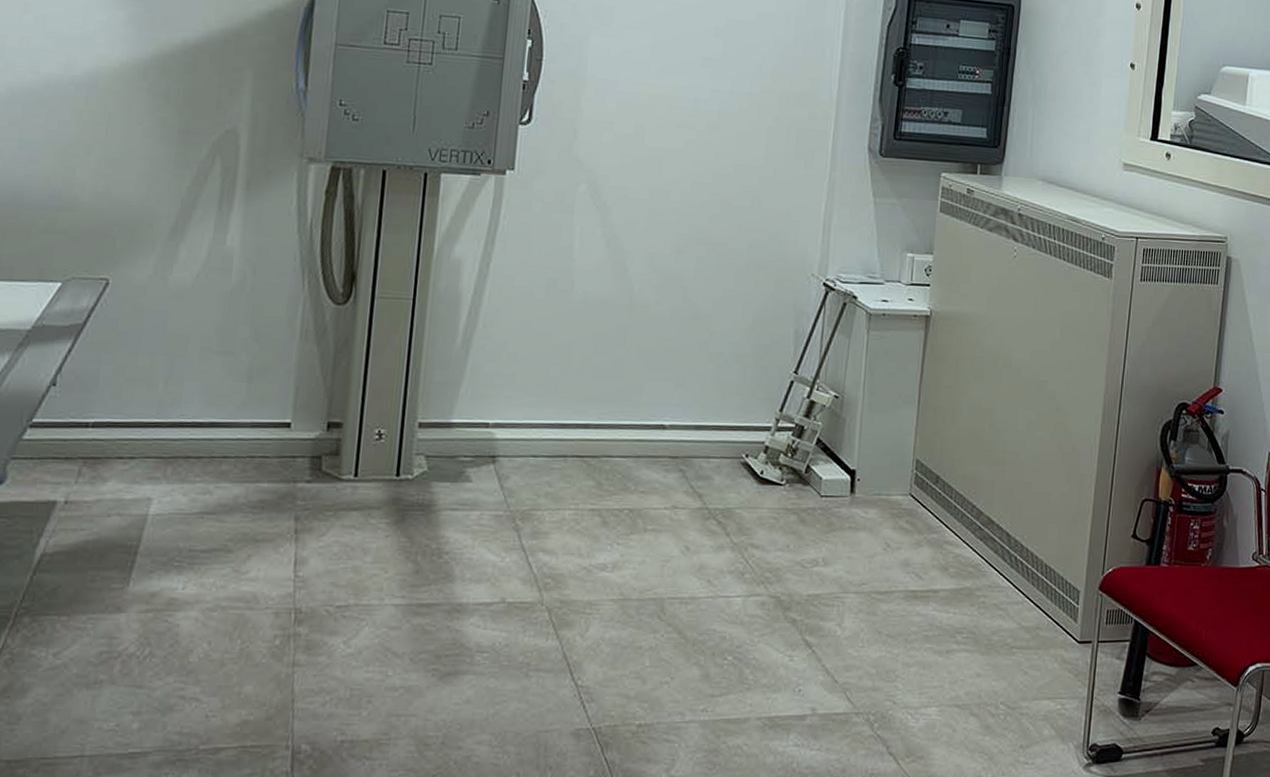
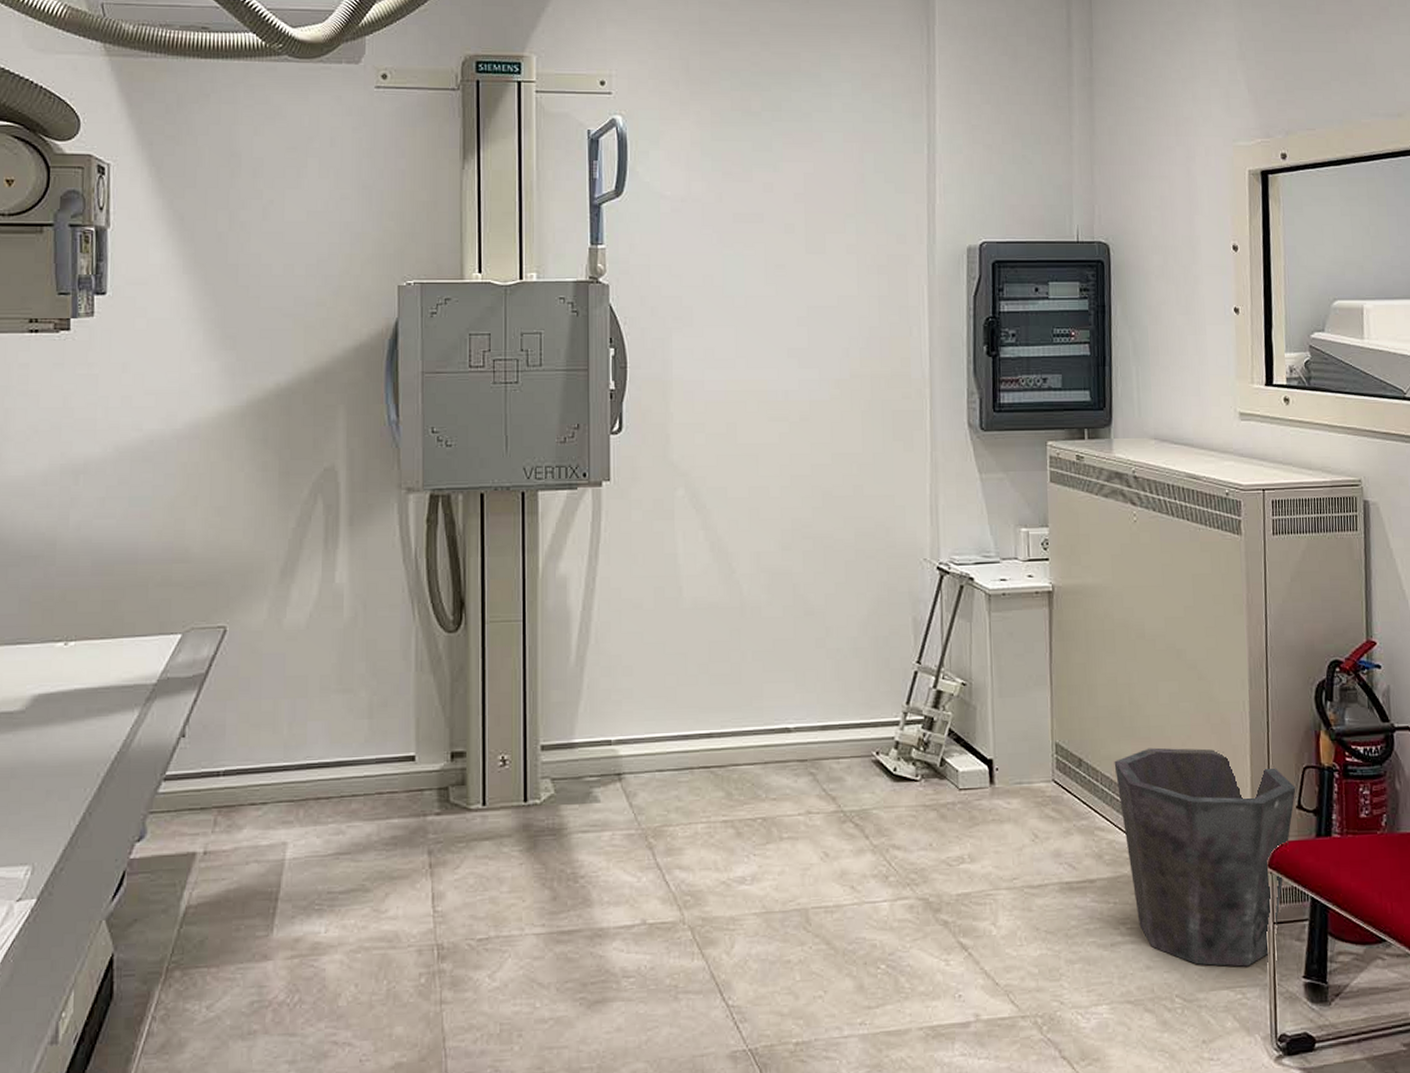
waste bin: none [968,471,1133,680] -> present [1114,747,1296,967]

